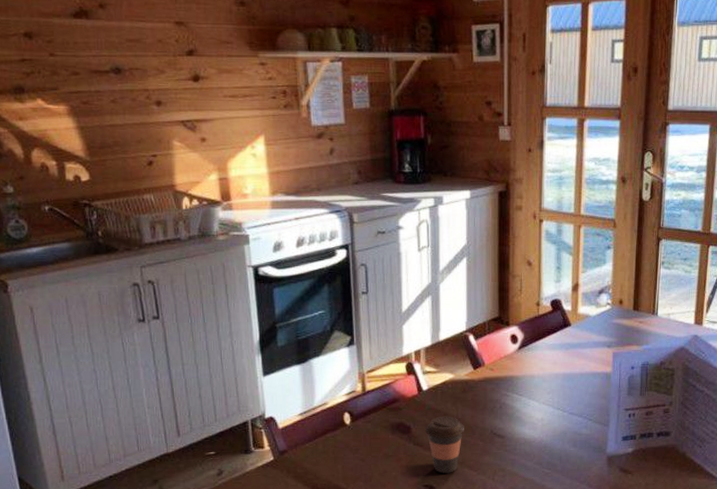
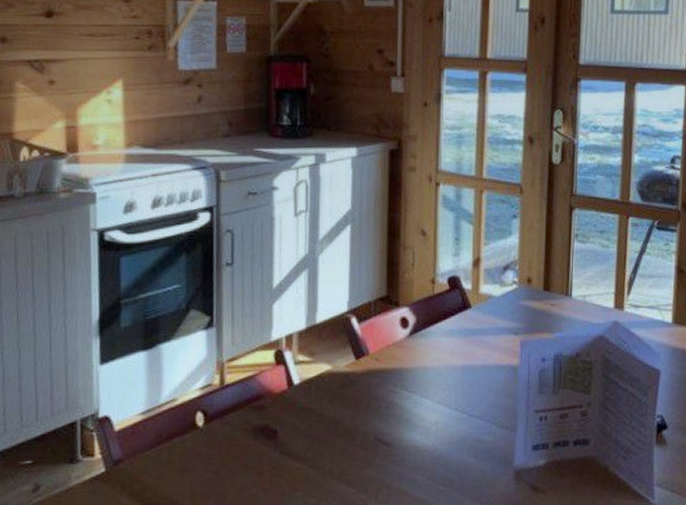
coffee cup: present [425,416,464,473] -> none [294,417,342,491]

